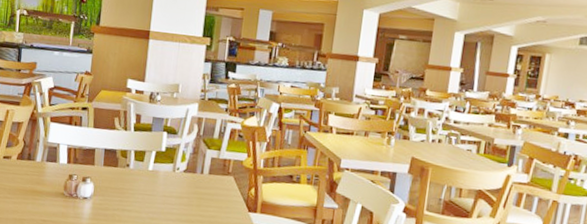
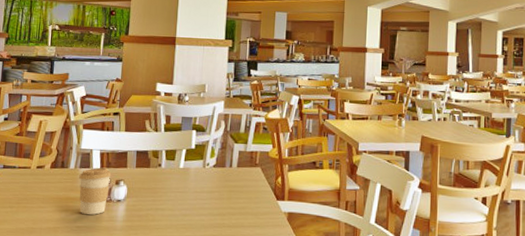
coffee cup: none [44,163,78,210] -> present [78,167,112,215]

